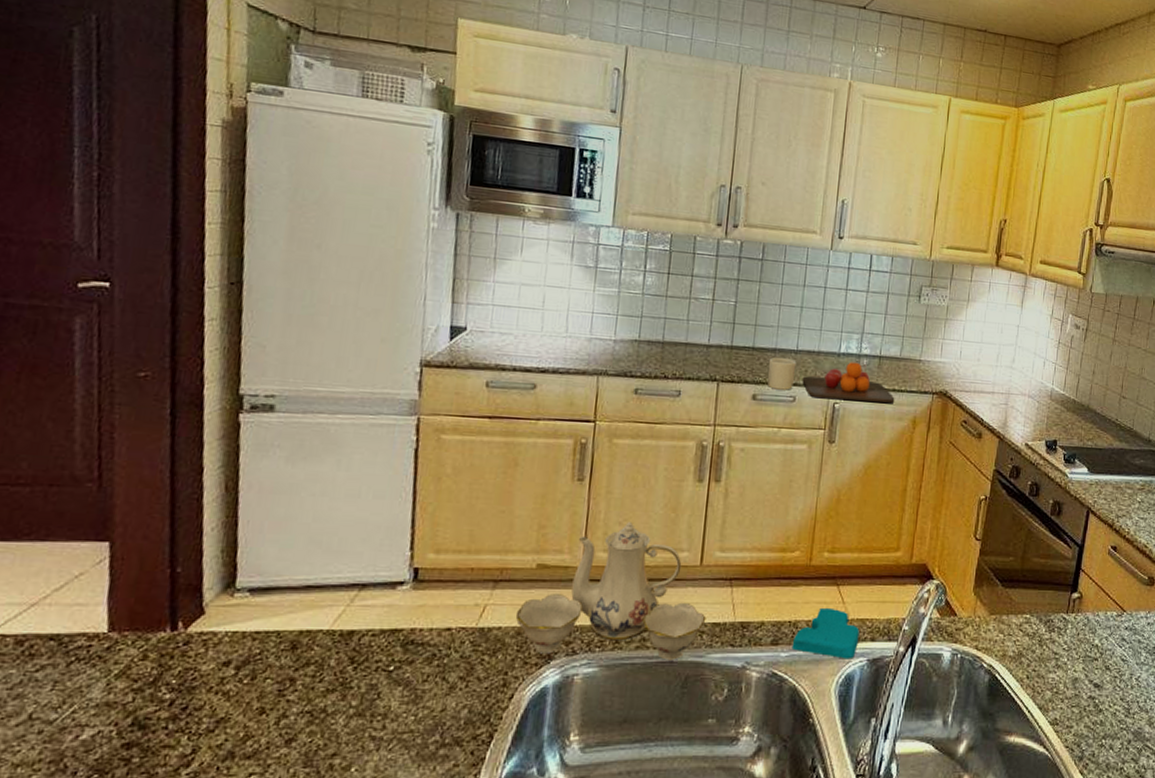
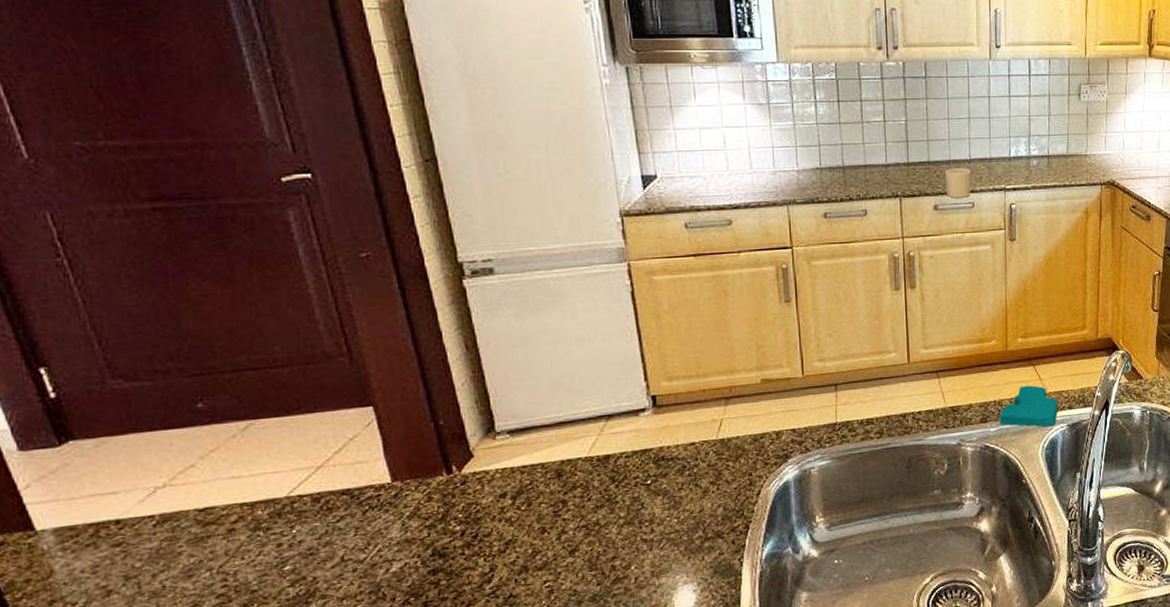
tea set: present [515,521,713,660] -> none [750,332,927,454]
chopping board: present [802,362,895,404] -> none [978,164,1067,202]

